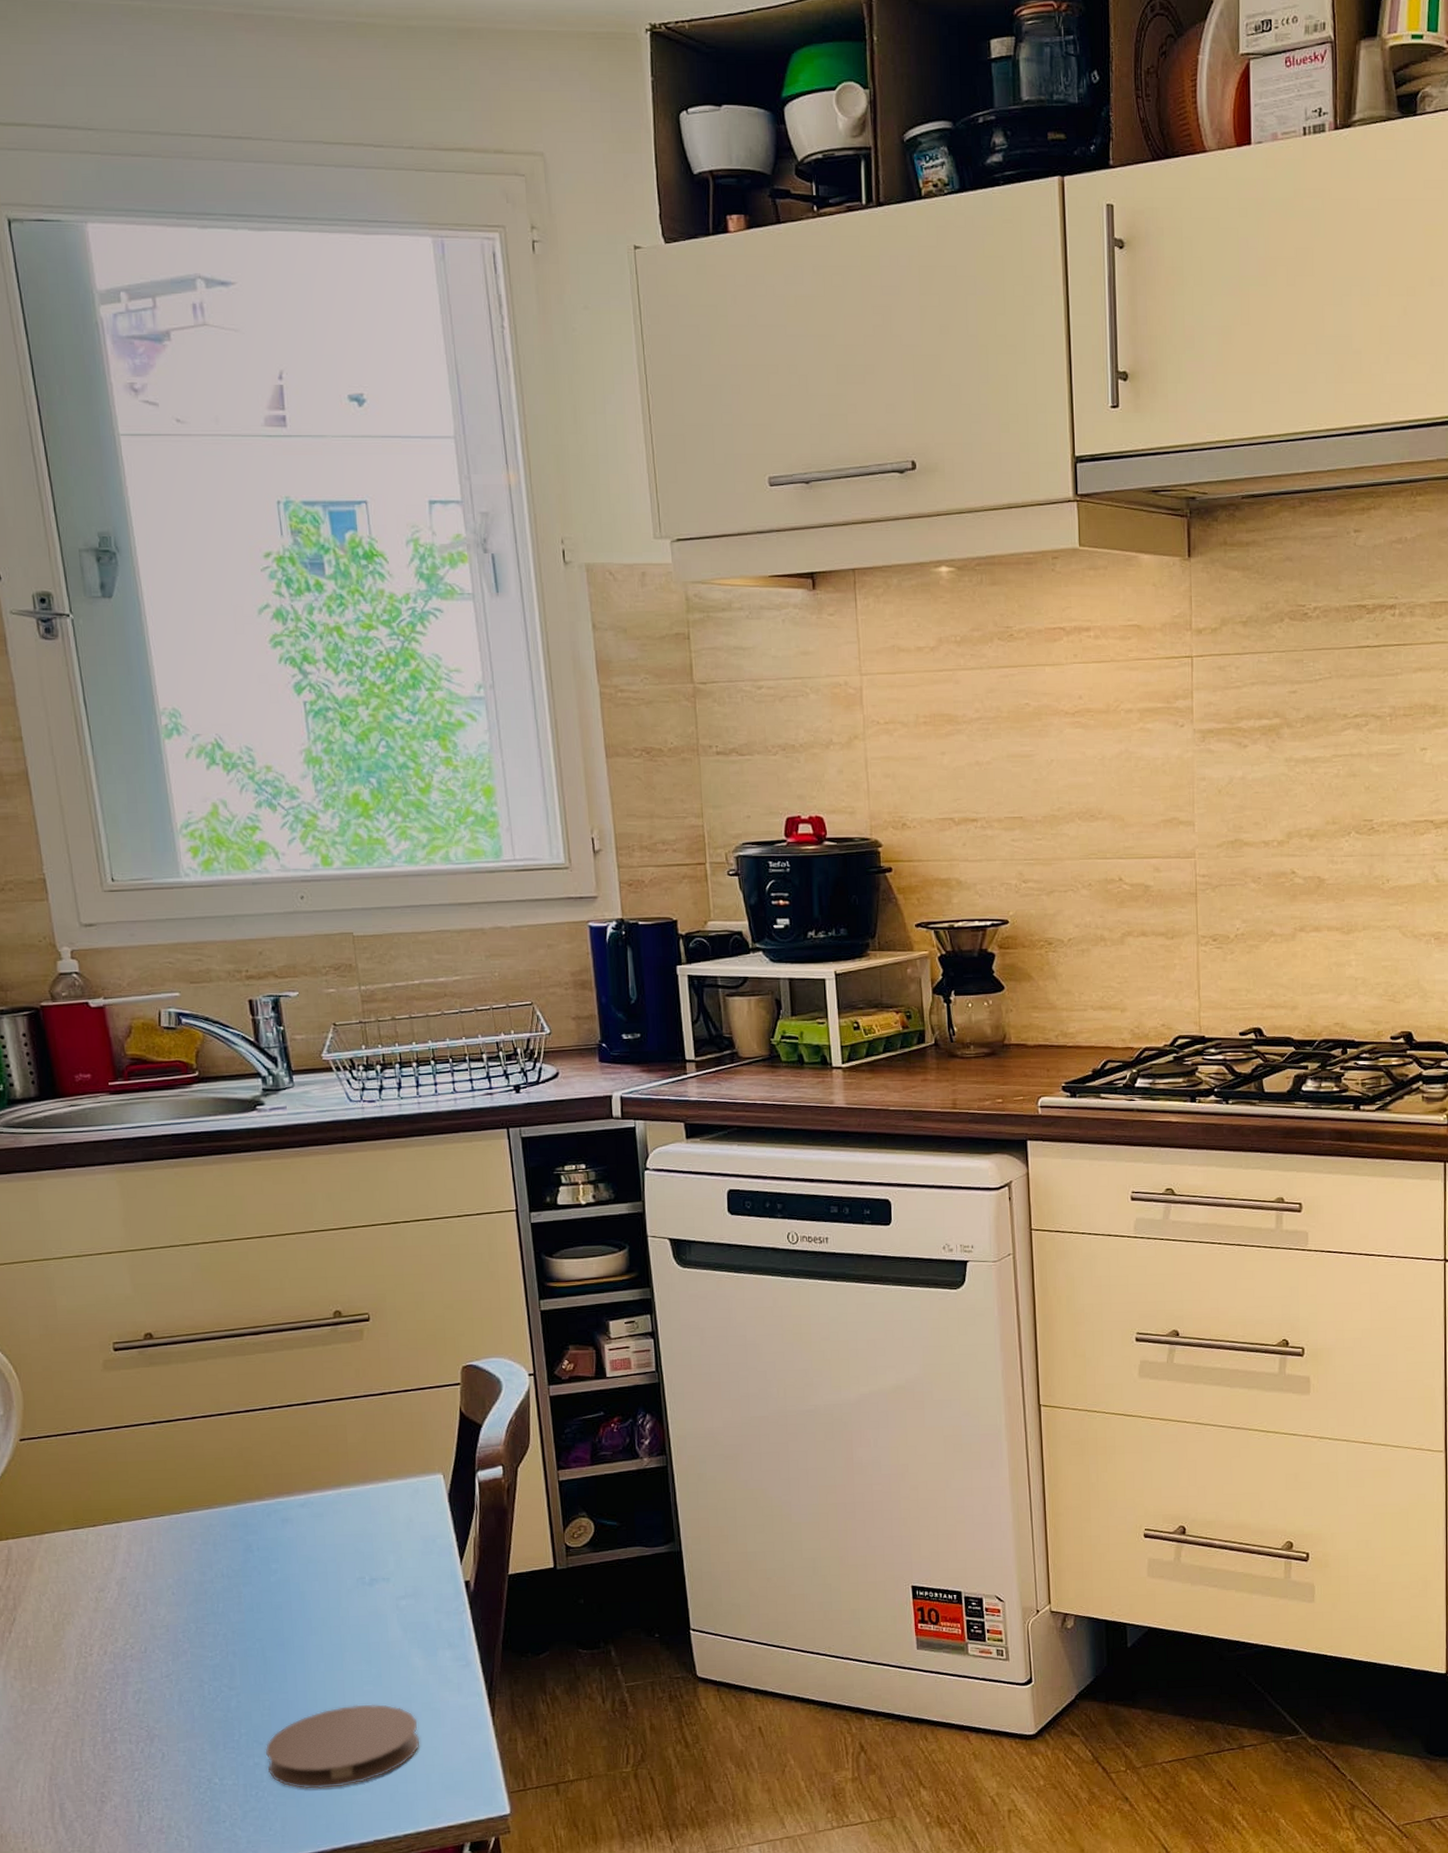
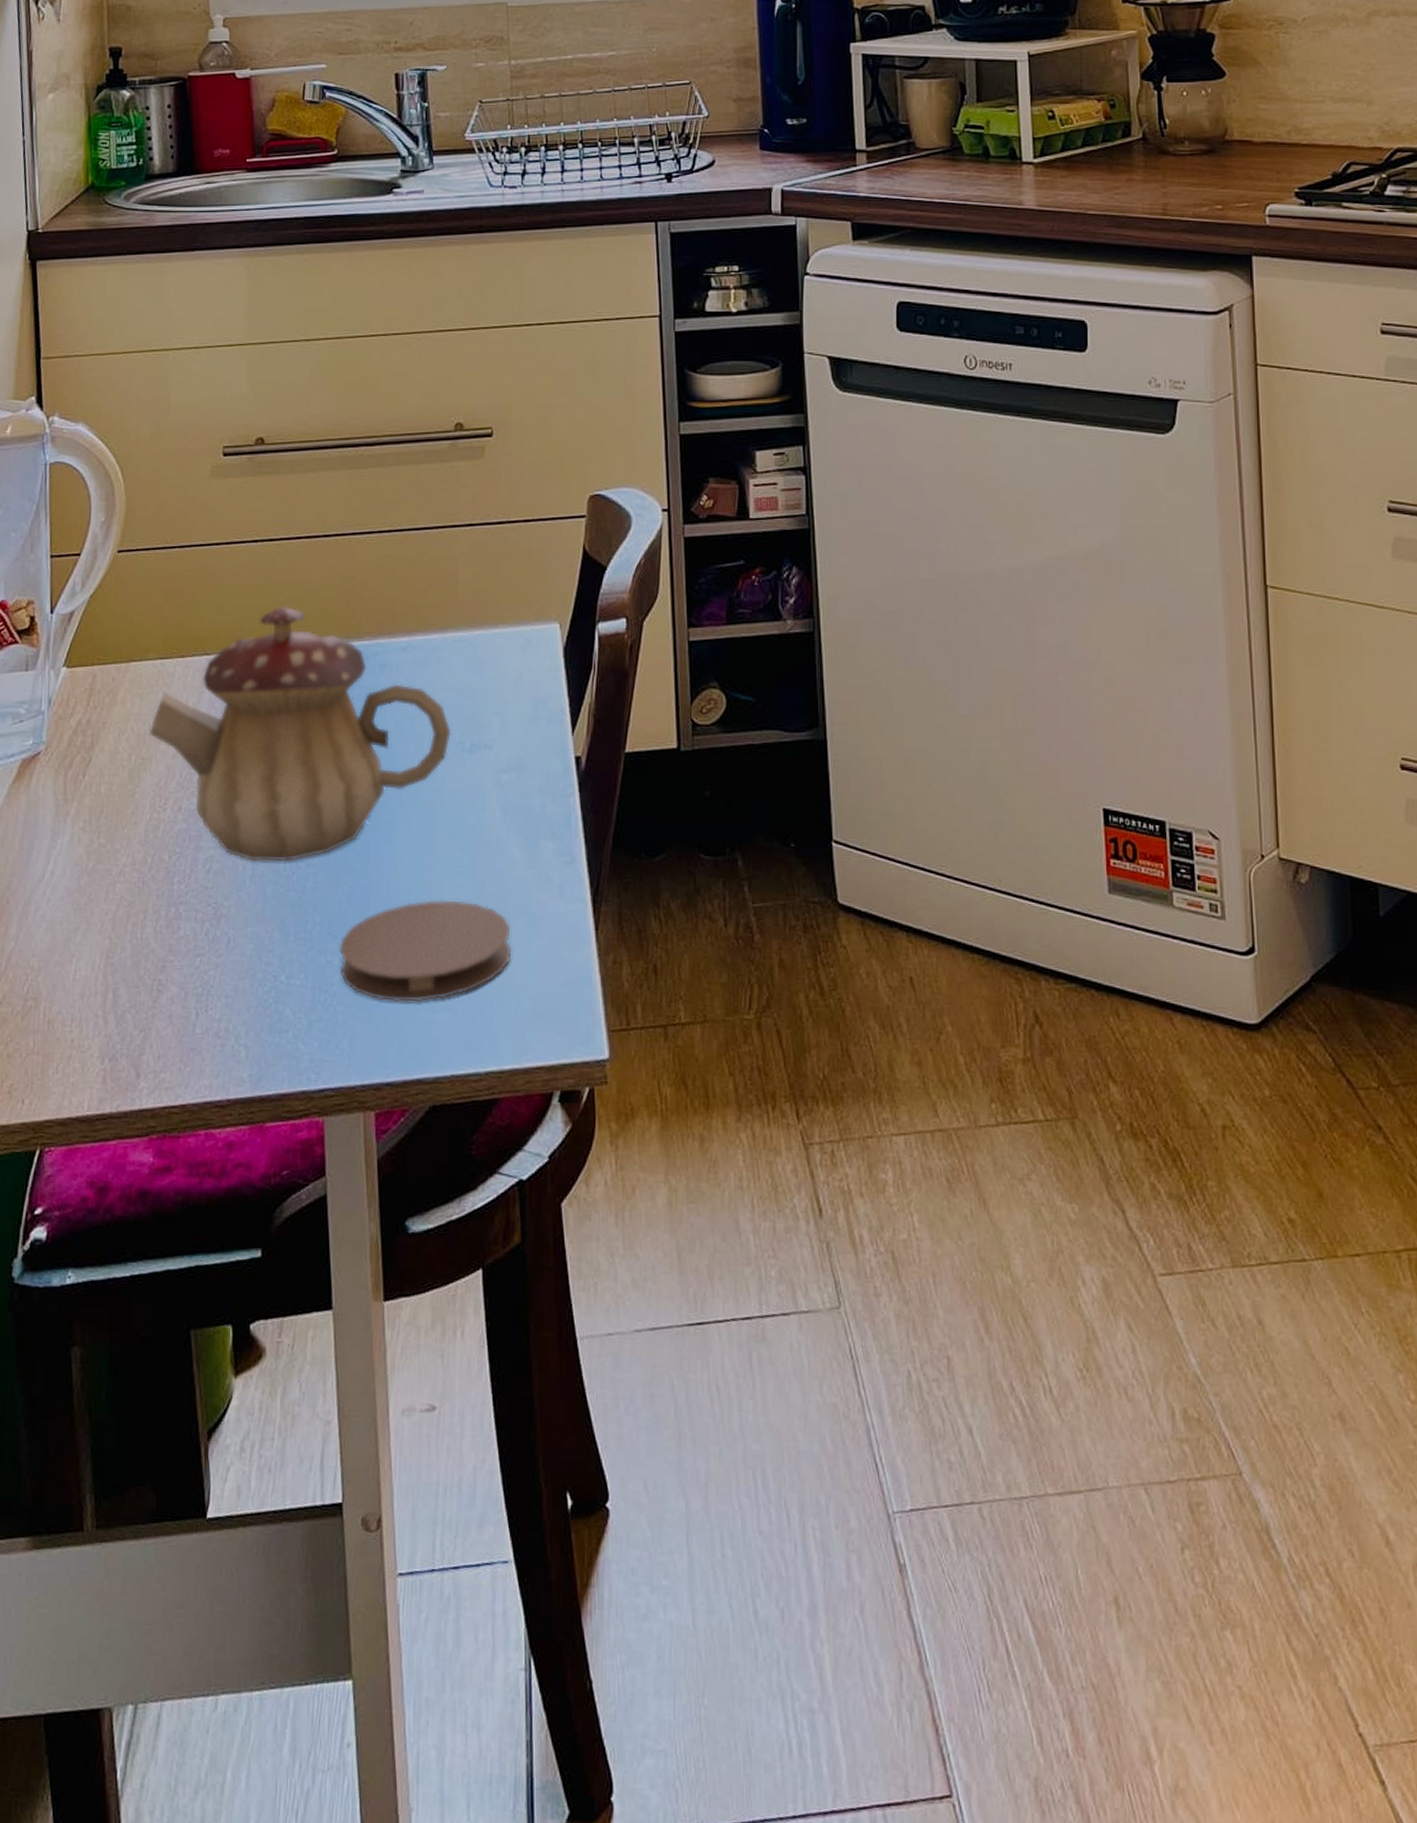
teapot: none [68,1476,352,1690] -> present [149,605,452,862]

